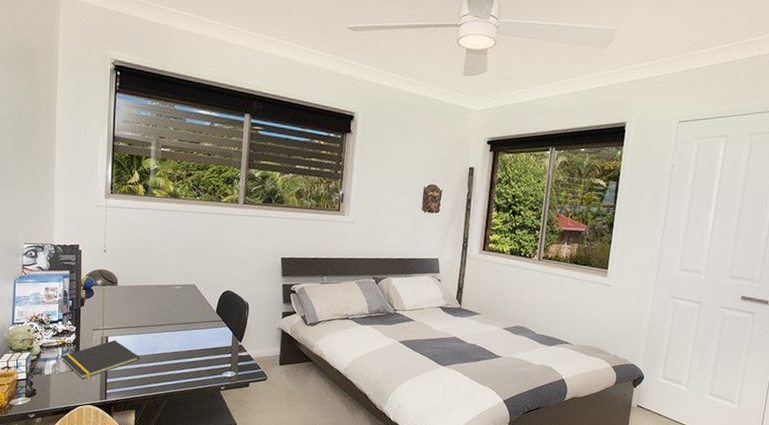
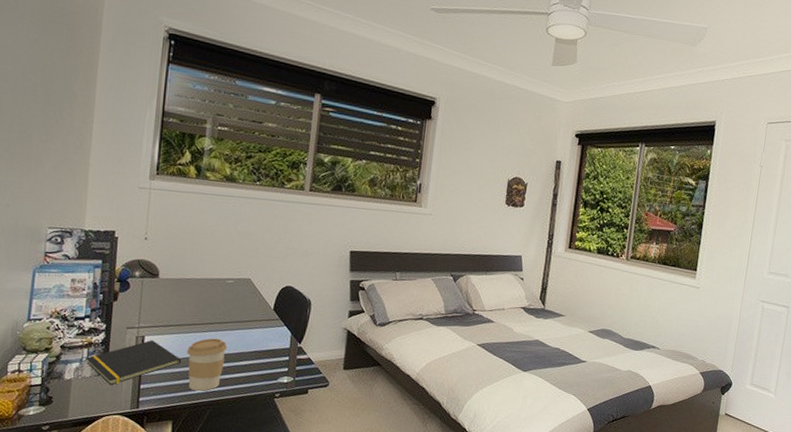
coffee cup: none [144,338,179,384] -> present [187,338,228,391]

